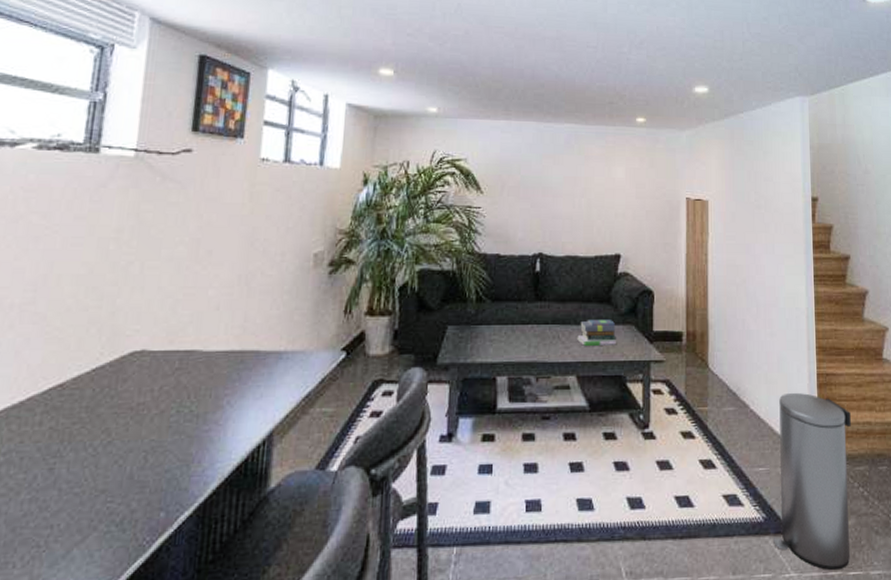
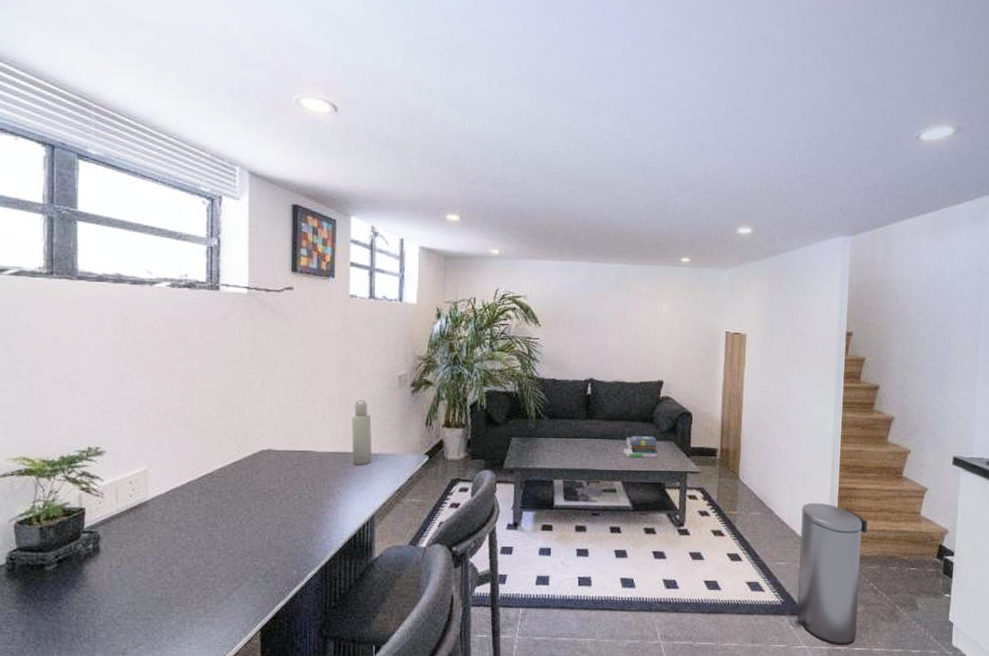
bottle: none [250,283,277,366] -> present [352,399,372,465]

